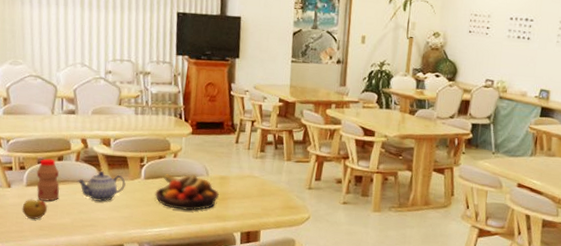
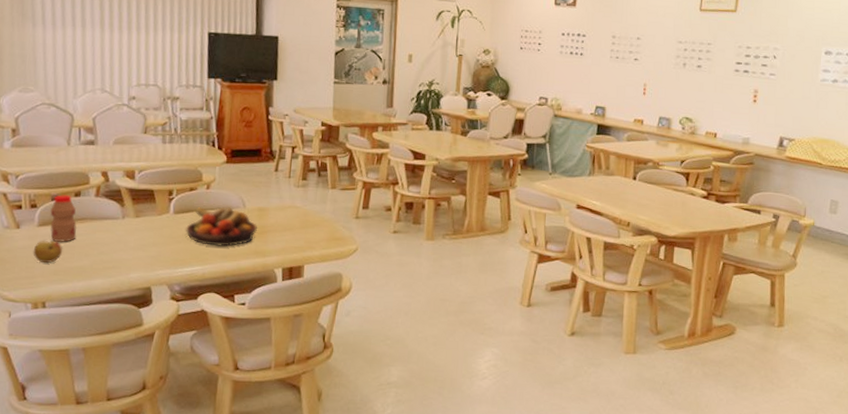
teapot: present [76,171,126,202] -> none [96,207,153,241]

